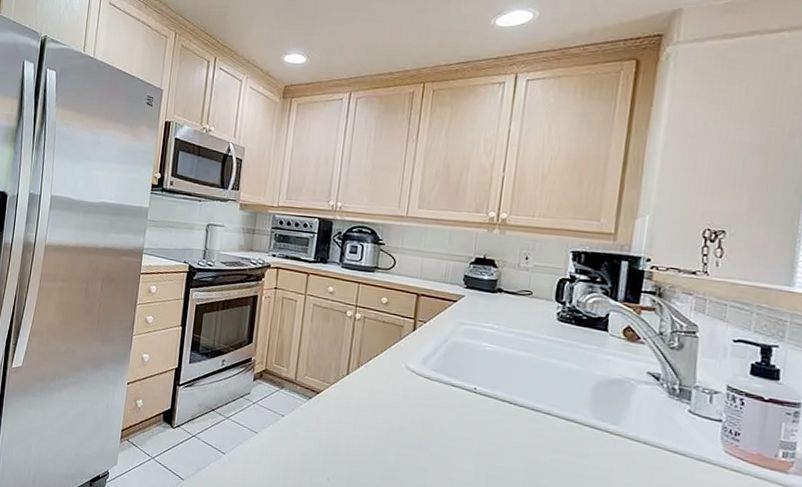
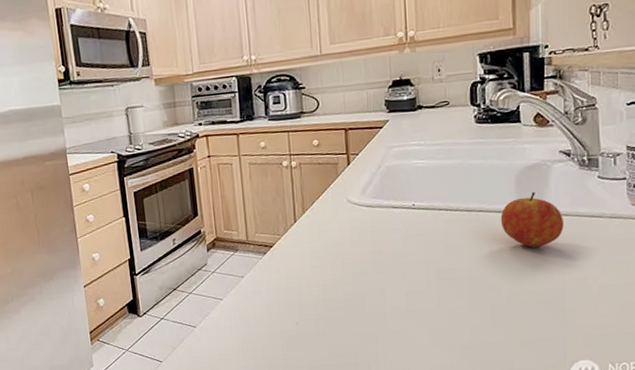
fruit: none [568,407,642,471] -> present [500,191,564,248]

